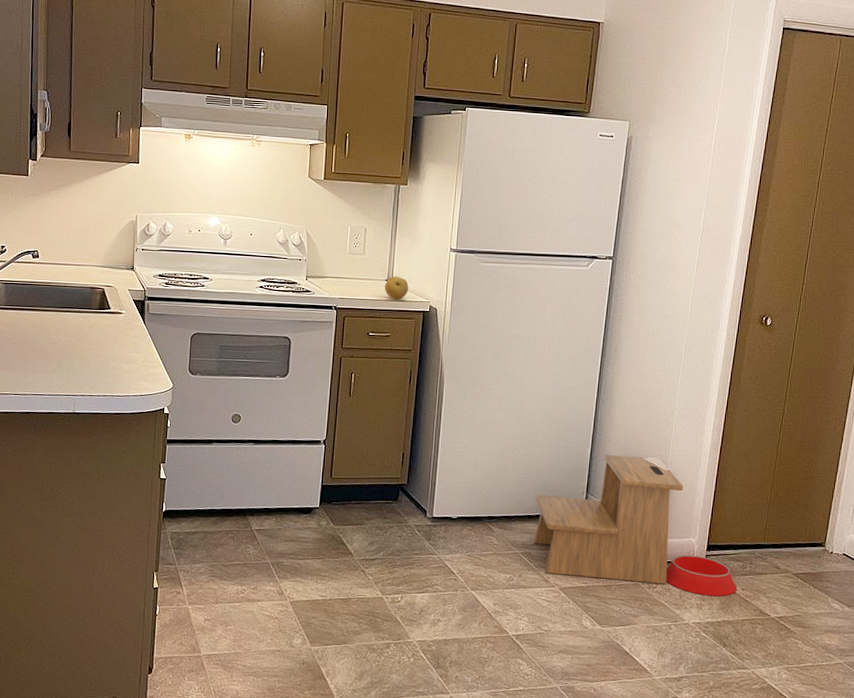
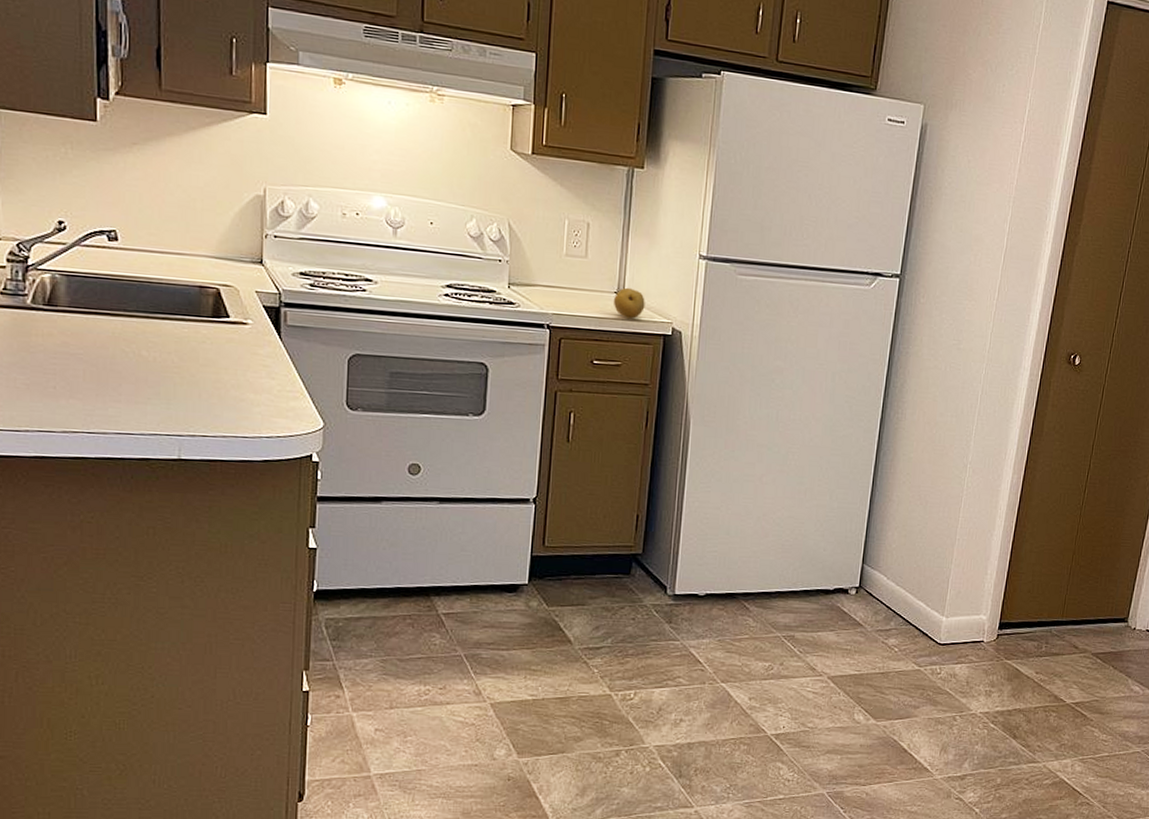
step stool: present [534,455,684,585] -> none [798,517,975,670]
pet bowl: present [665,555,737,597] -> none [951,634,1031,682]

